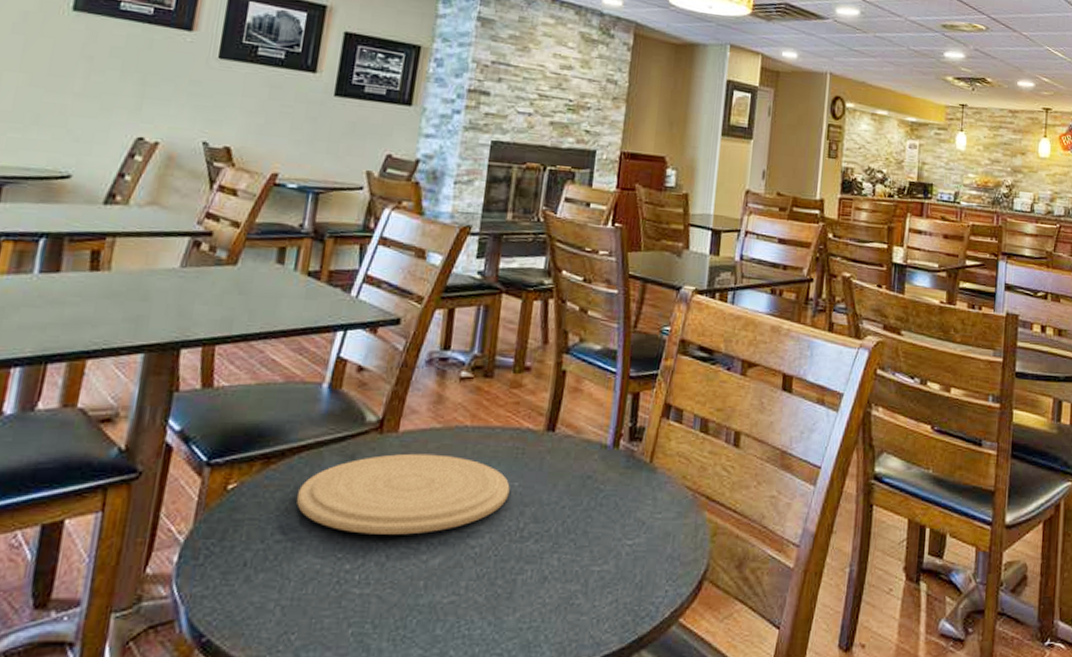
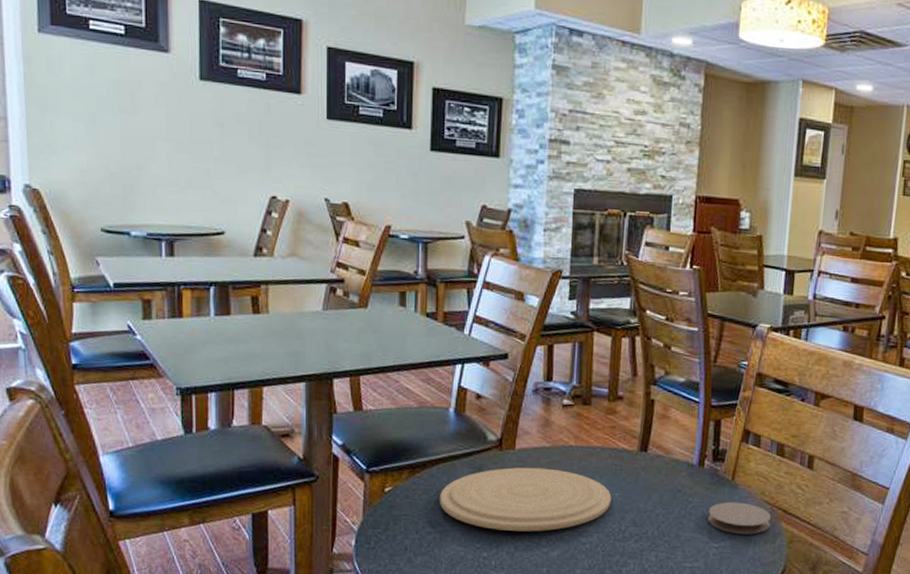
coaster: none [621,488,693,527] -> present [708,501,771,535]

